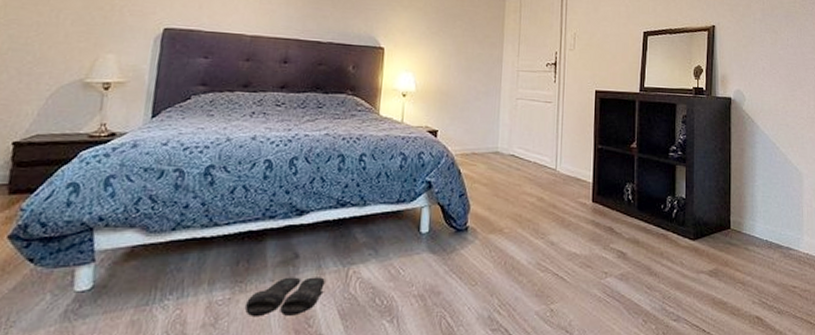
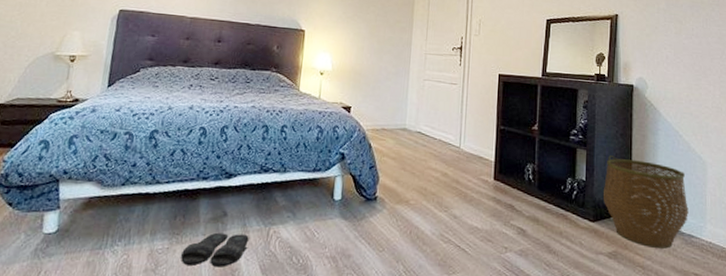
basket: none [702,171,786,263] -> present [602,155,688,249]

